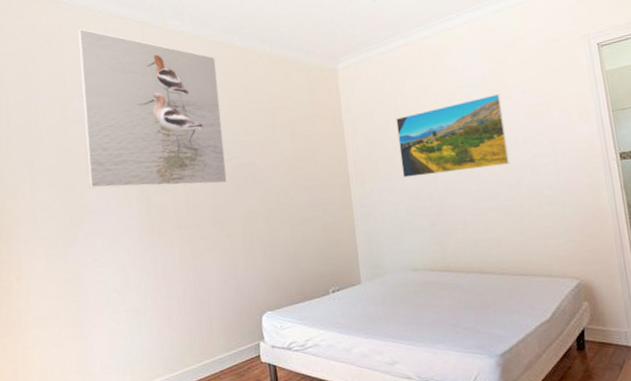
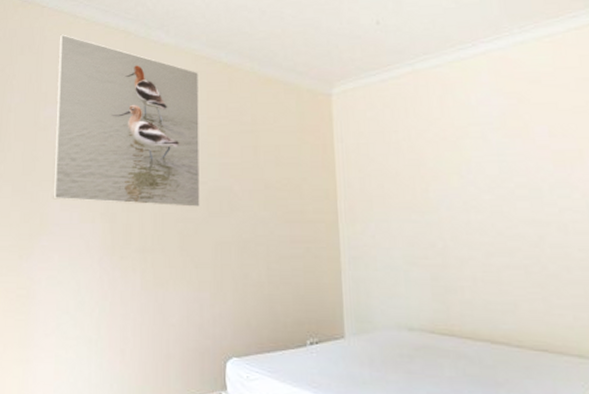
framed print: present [396,93,510,178] -> none [396,134,532,220]

